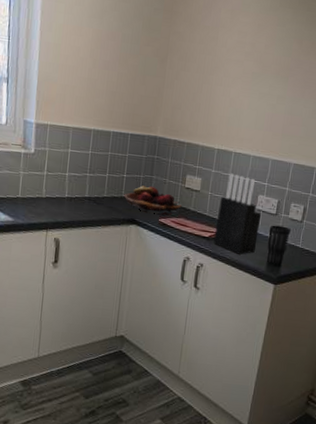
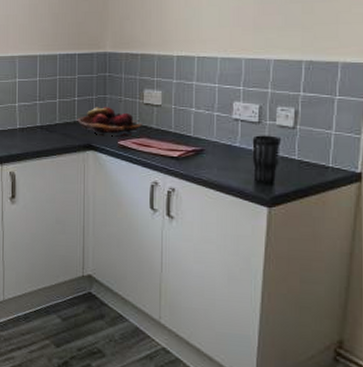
knife block: present [213,173,262,255] -> none [184,81,241,174]

